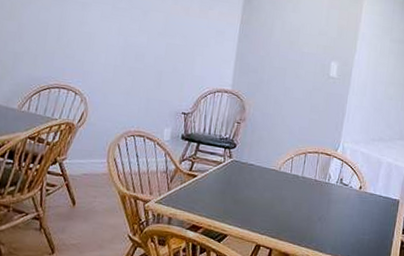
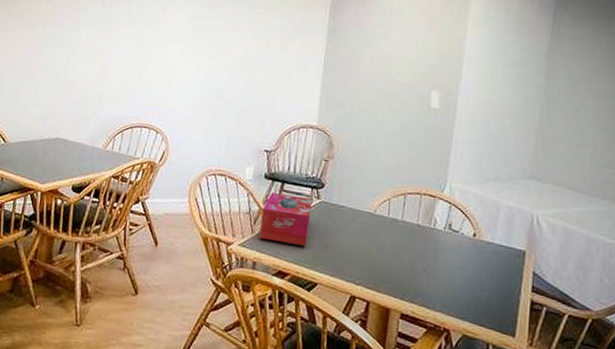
tissue box: none [175,153,225,201] -> present [259,193,312,246]

